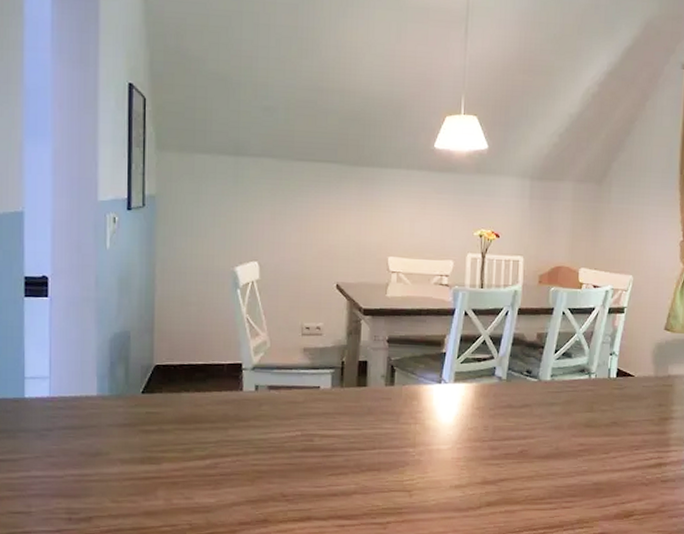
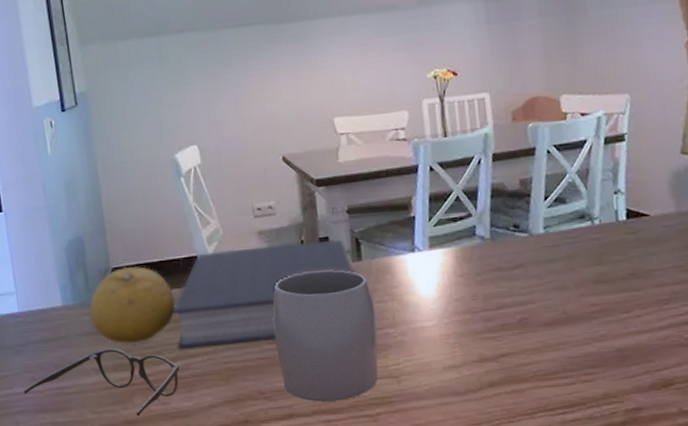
eyeglasses: none [42,441,208,508] -> present [24,348,180,416]
fruit: none [125,365,214,439] -> present [89,266,176,344]
book: none [208,361,385,449] -> present [172,239,354,348]
mug: none [304,389,399,508] -> present [272,269,379,402]

